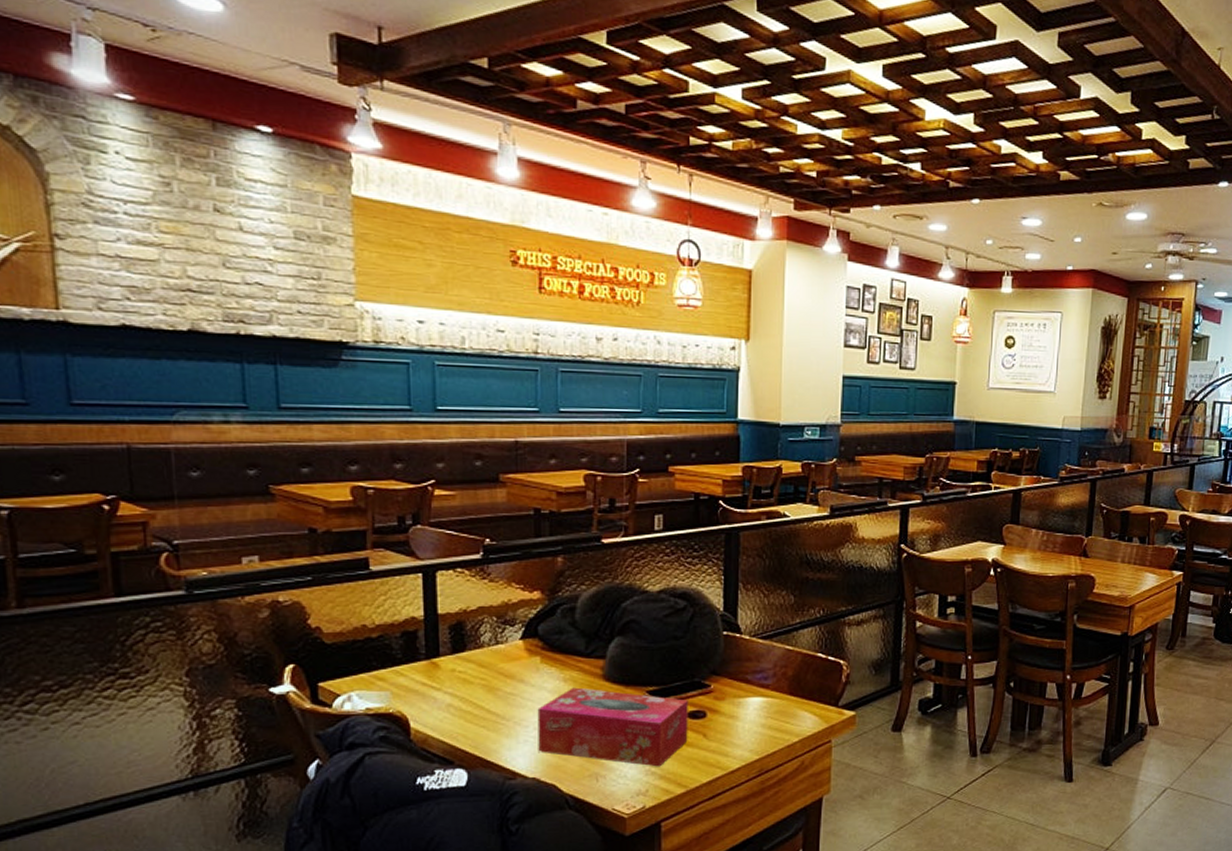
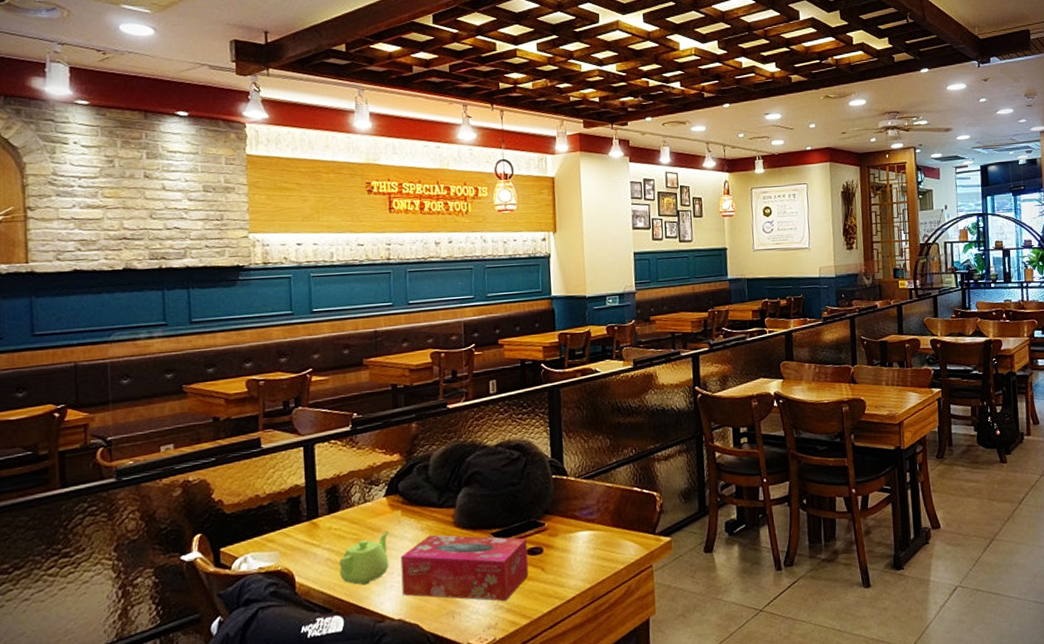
teapot: none [464,679,524,738] -> present [339,531,389,586]

